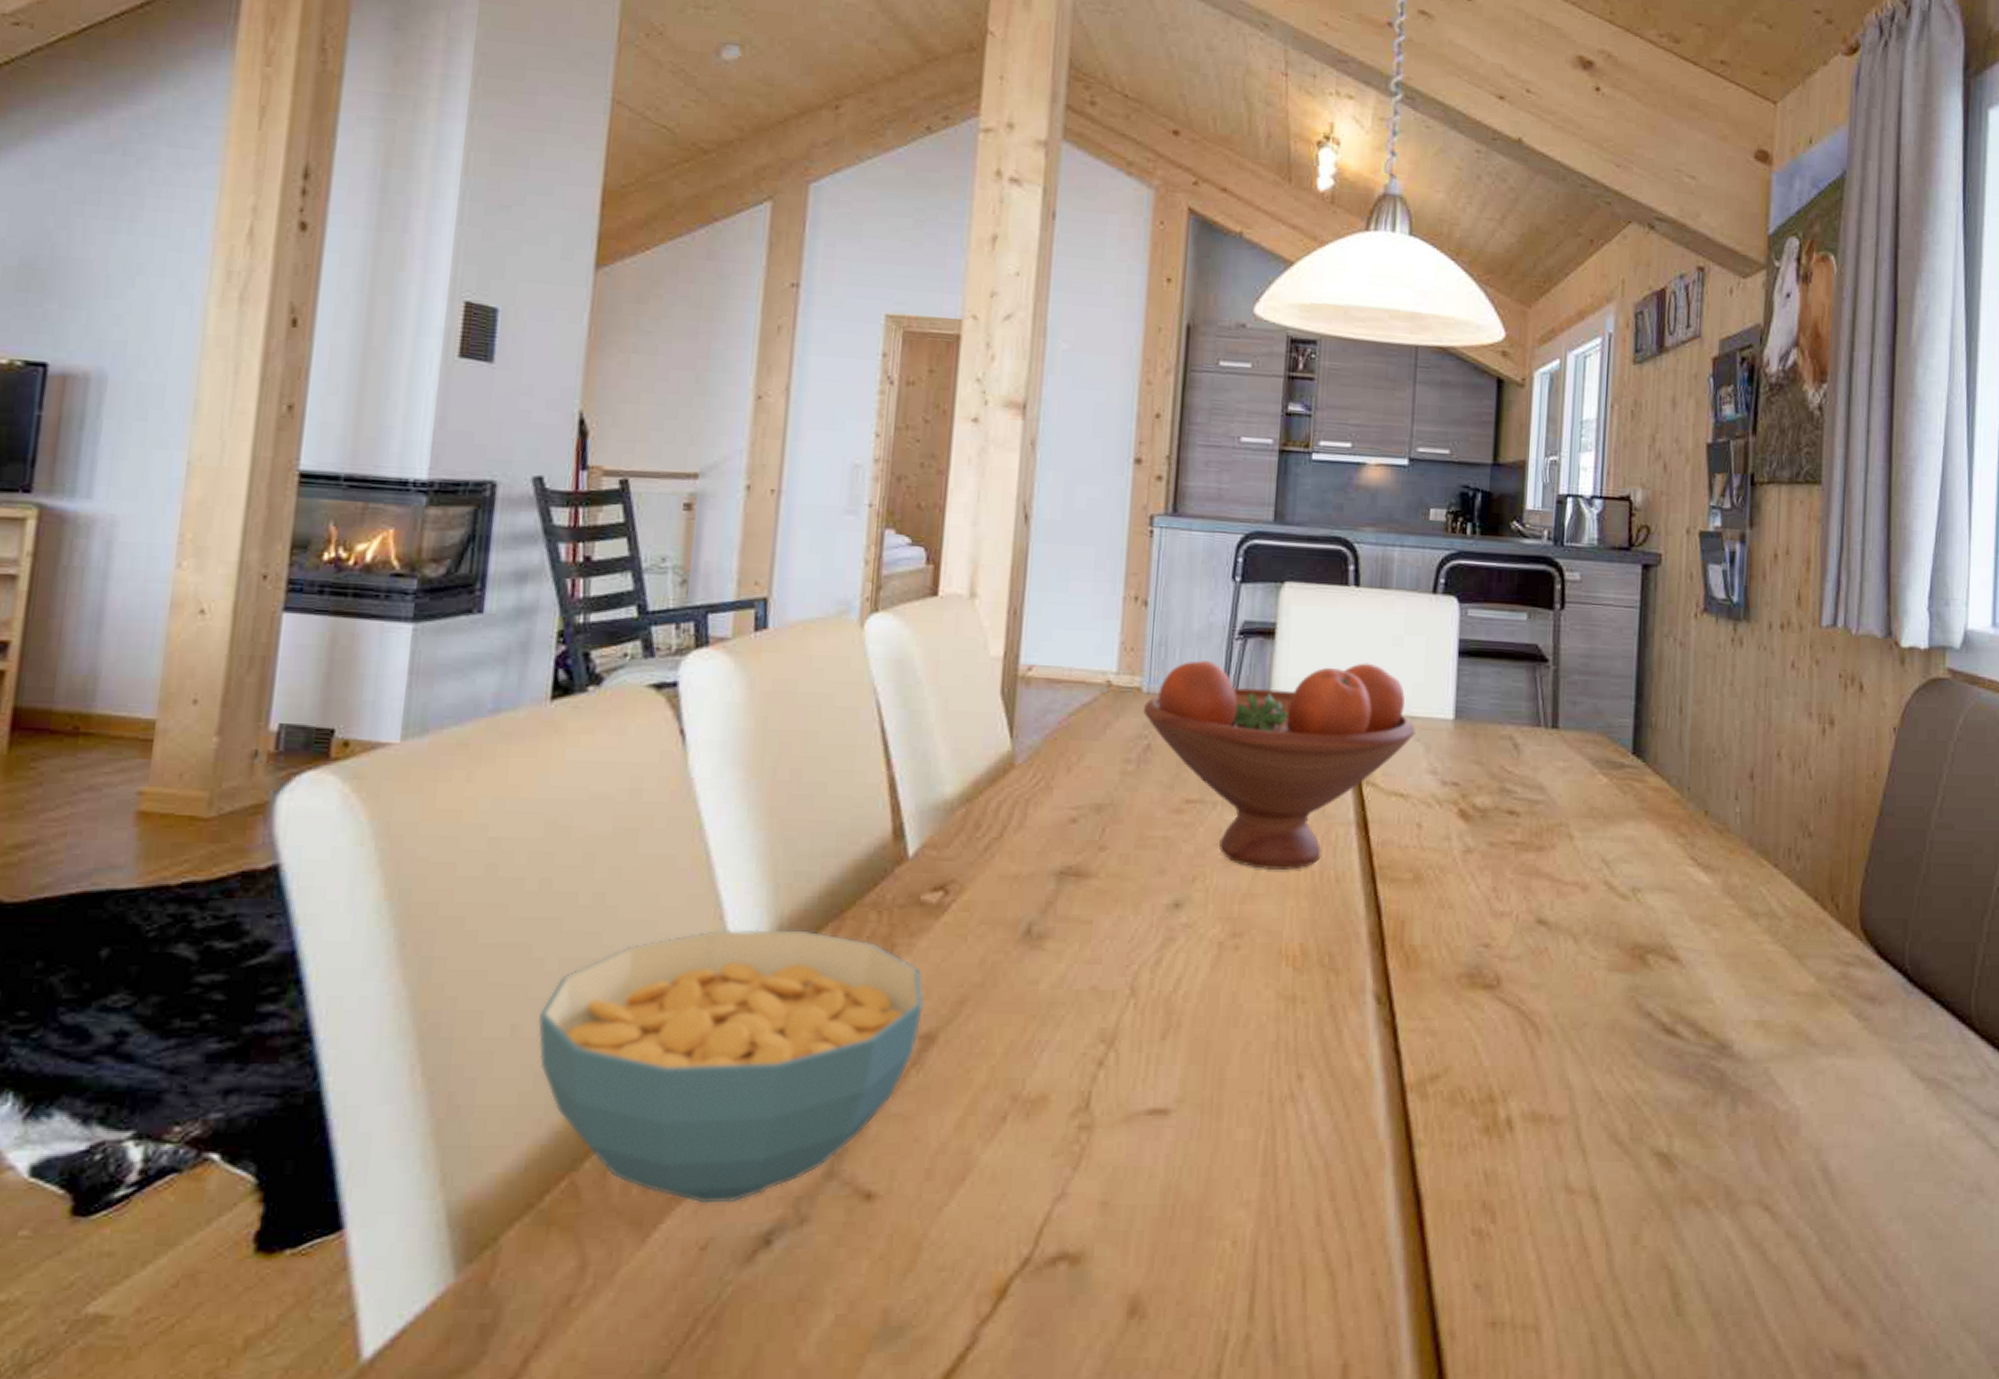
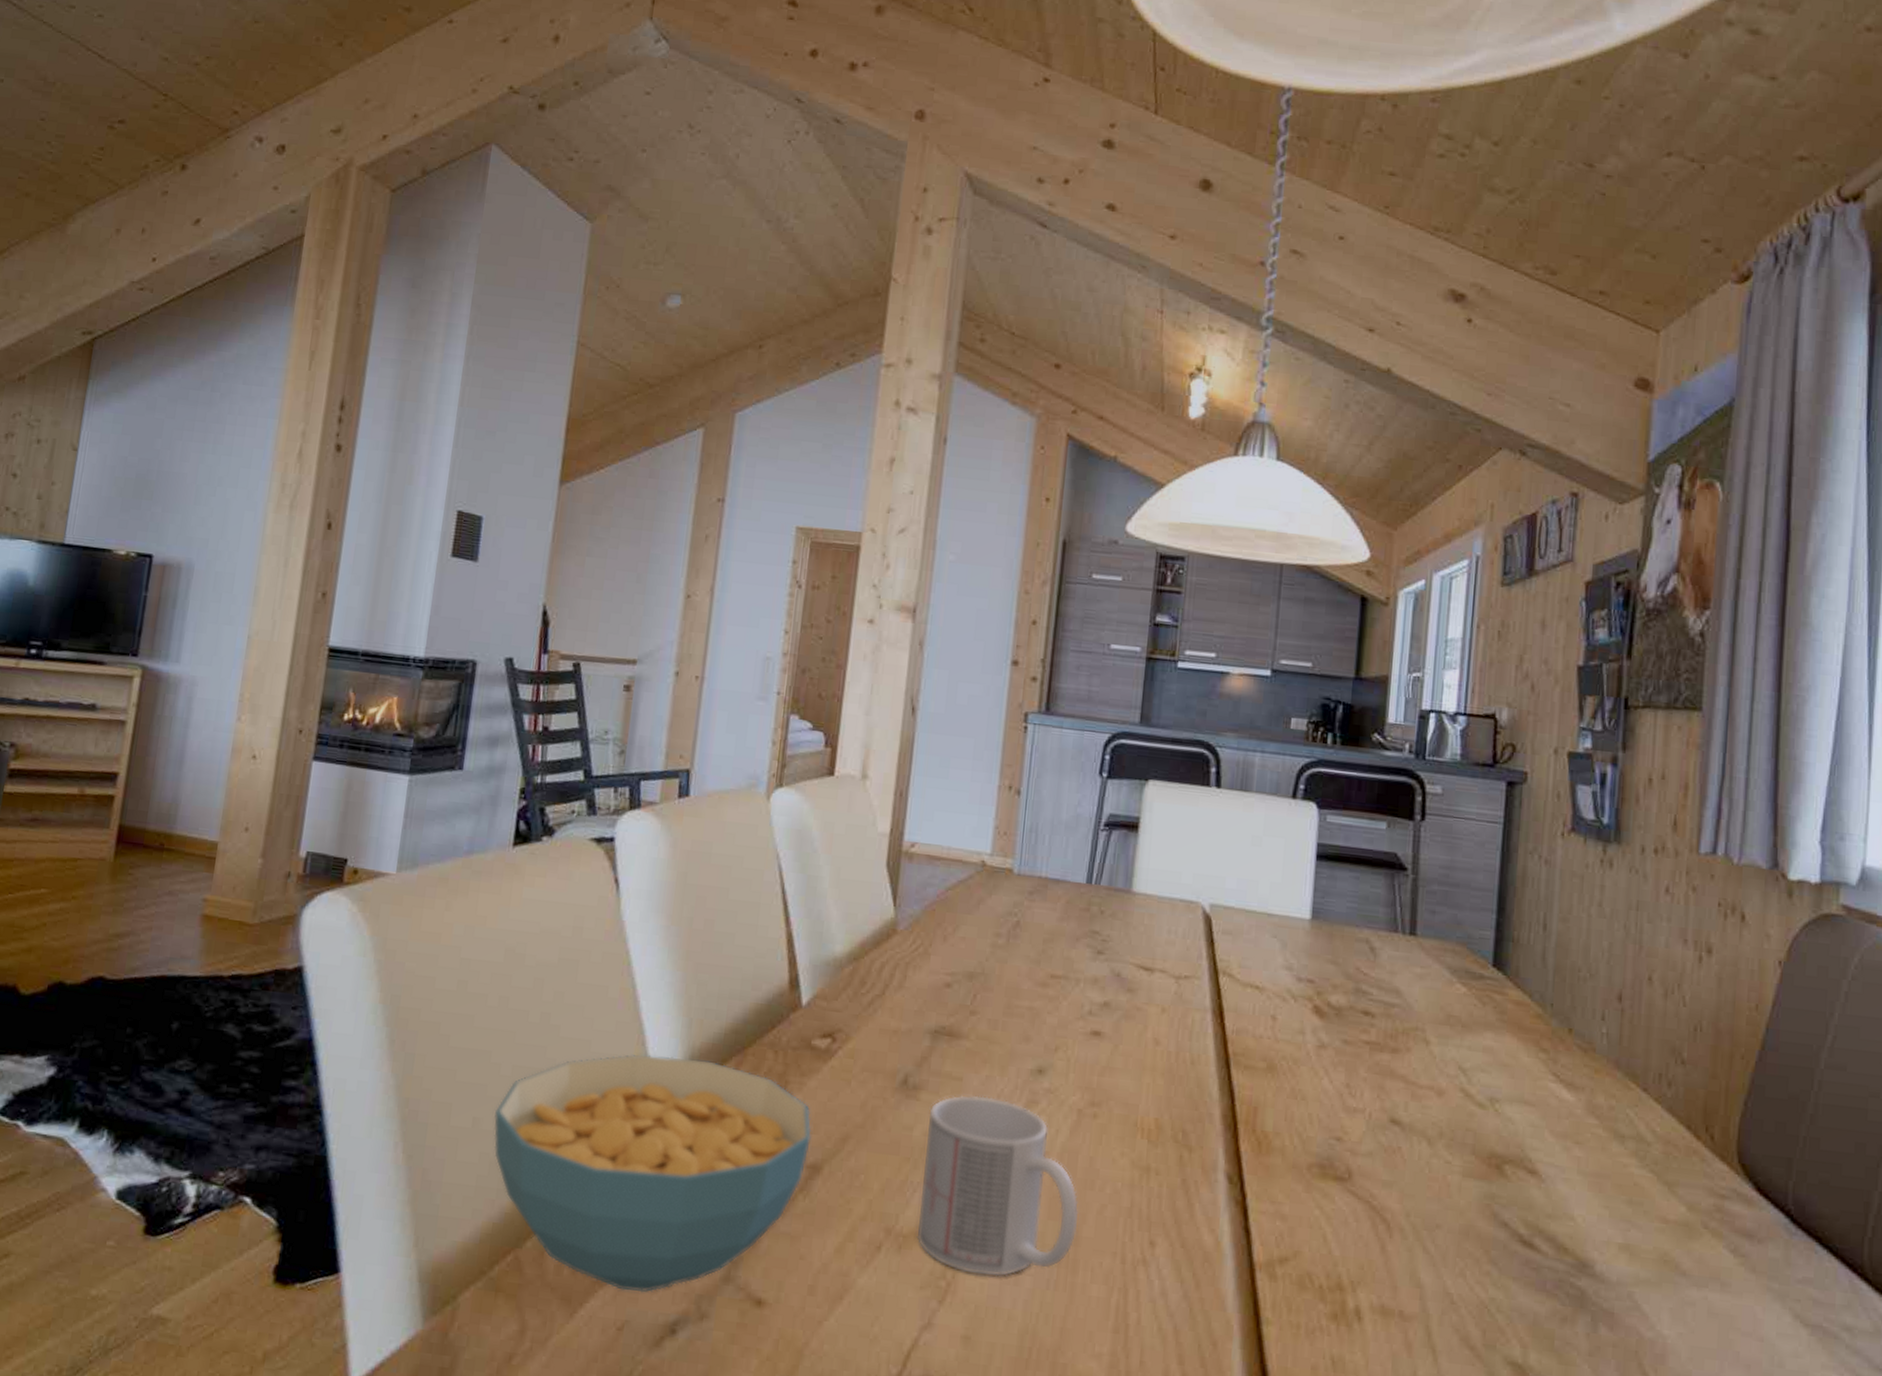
mug: none [1046,938,1222,1133] -> present [916,1095,1079,1277]
fruit bowl: present [1144,660,1415,870] -> none [1014,848,1272,1049]

